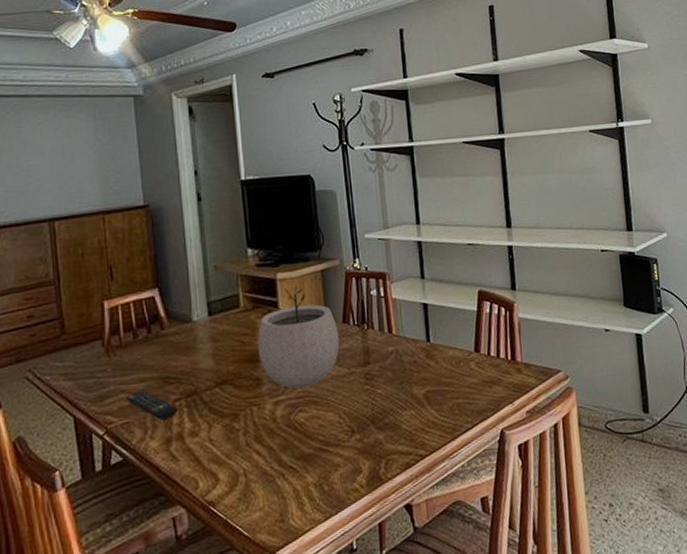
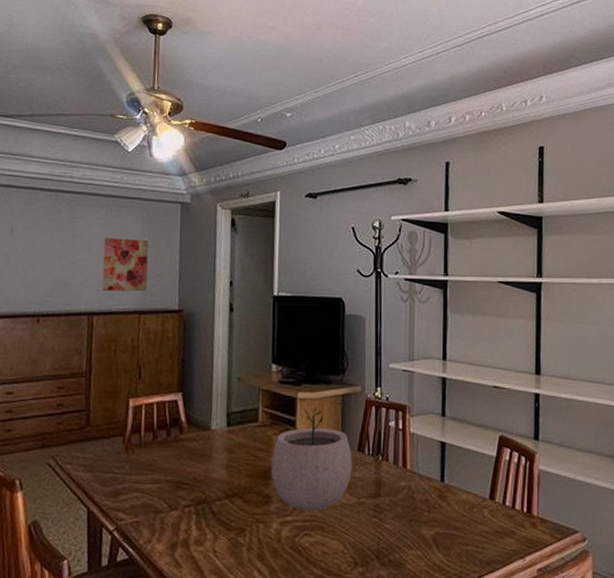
wall art: none [56,137,109,195] -> present [102,238,149,292]
remote control: present [126,390,178,419] -> none [138,492,187,523]

